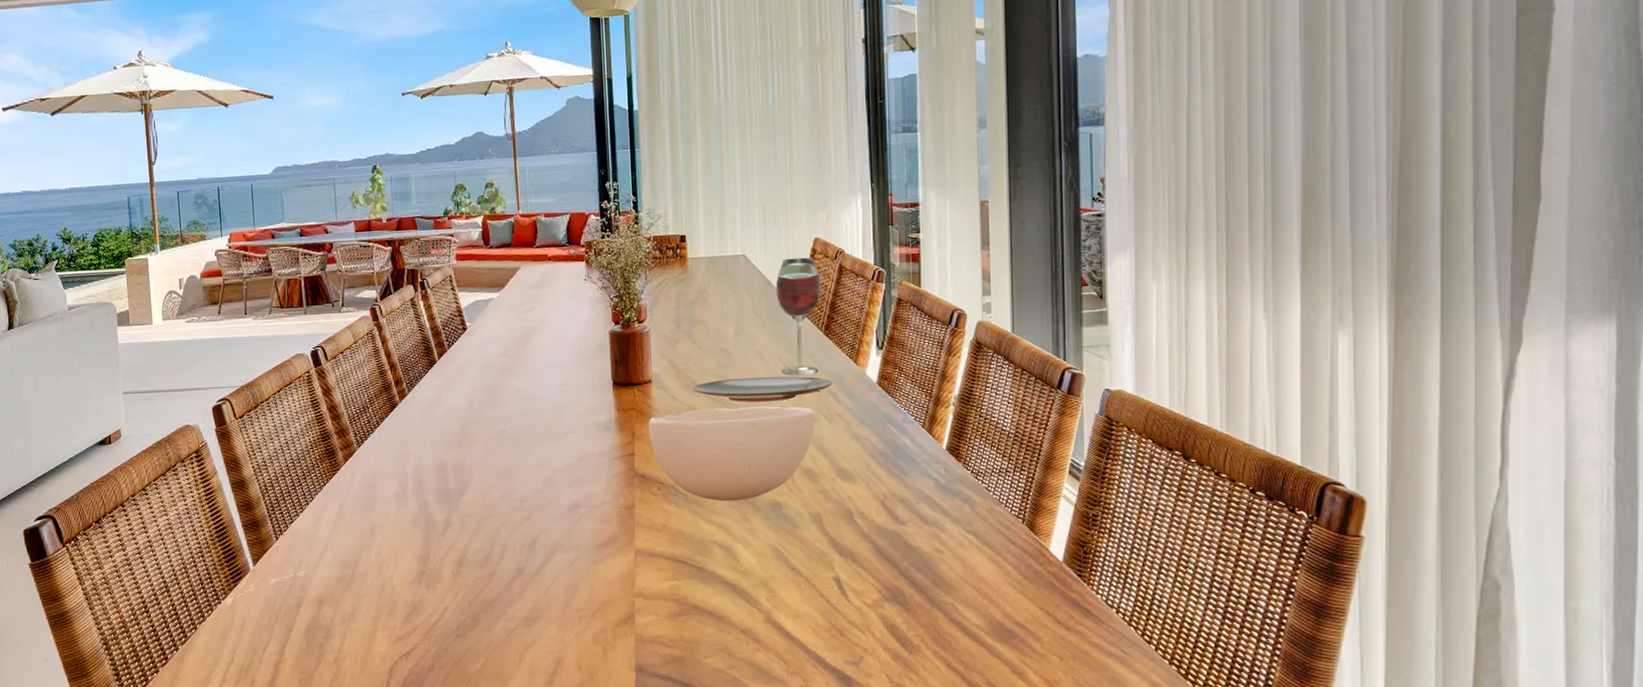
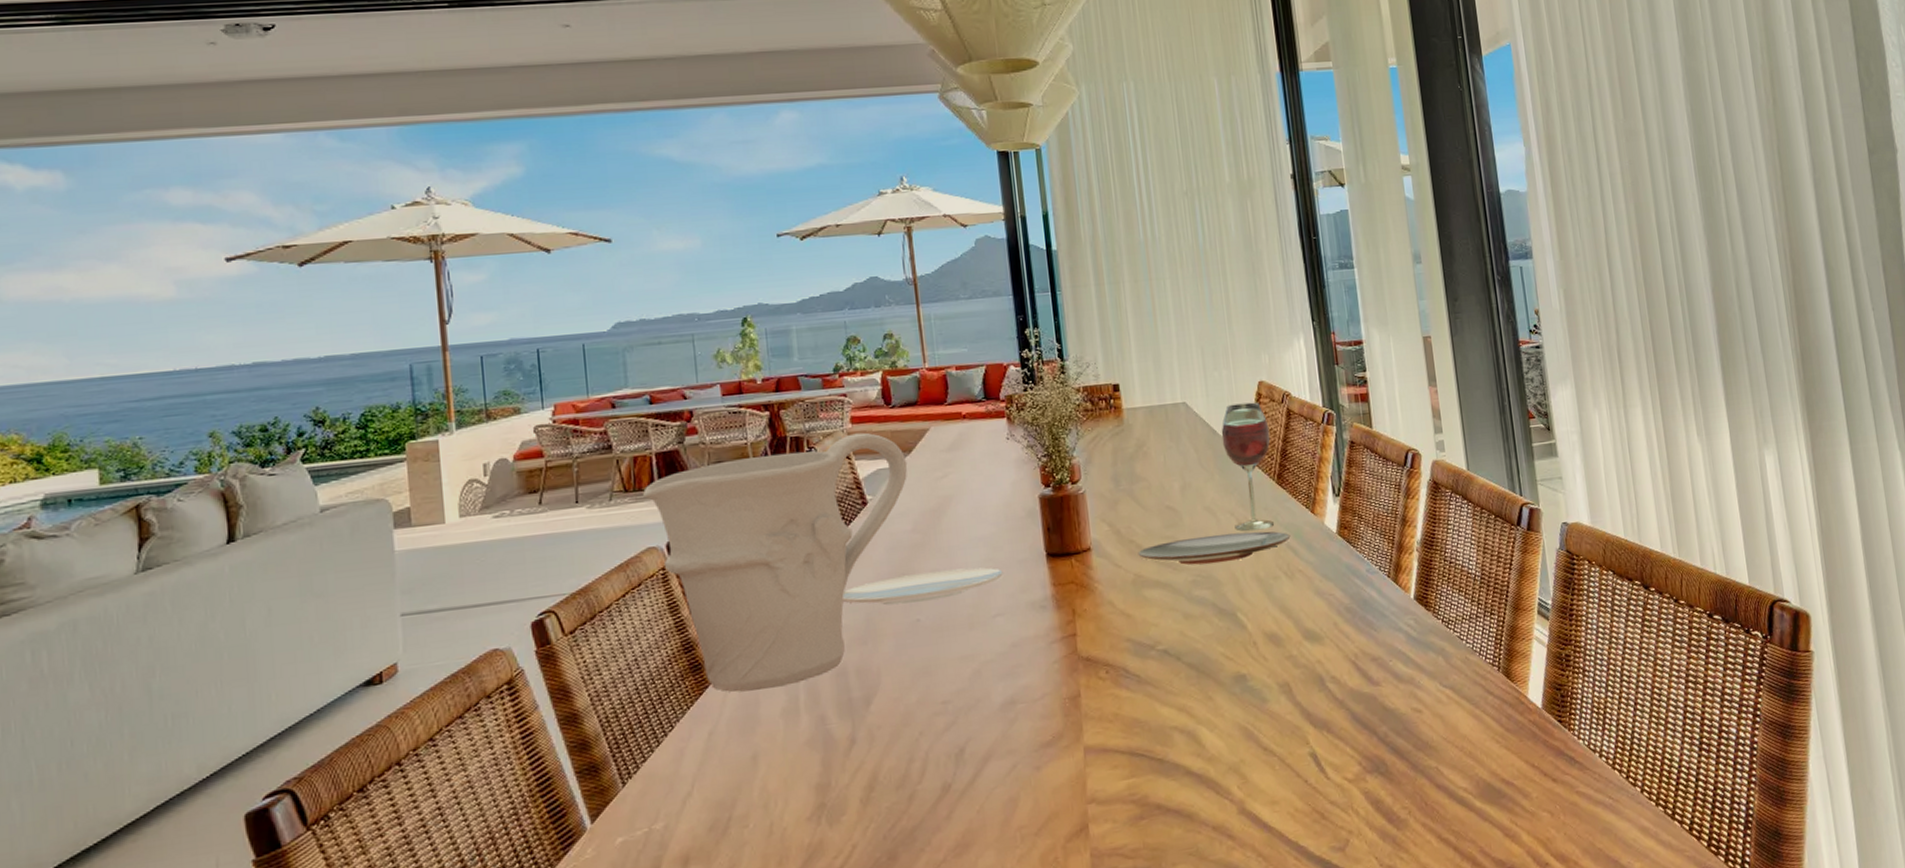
pitcher: none [294,268,501,477] -> present [643,432,908,693]
plate: none [444,390,576,416] -> present [842,567,1003,605]
bowl: present [648,406,814,502] -> none [1090,566,1275,680]

